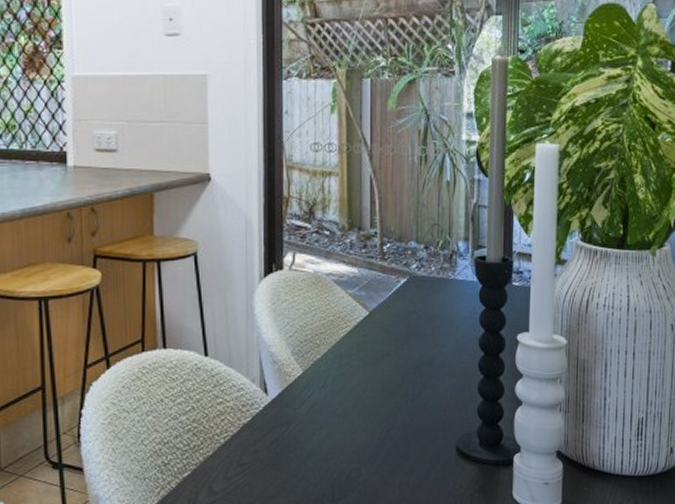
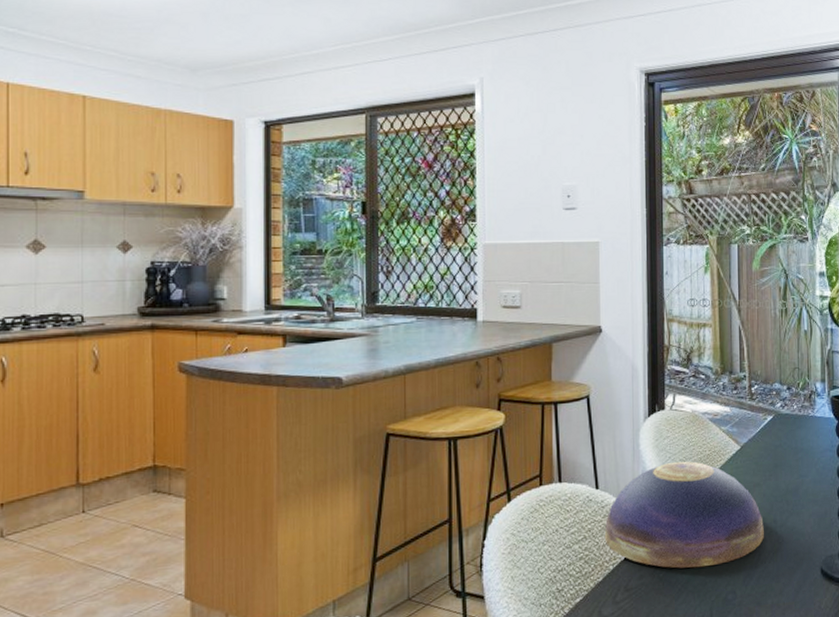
decorative bowl: none [214,327,393,444] -> present [604,461,764,569]

